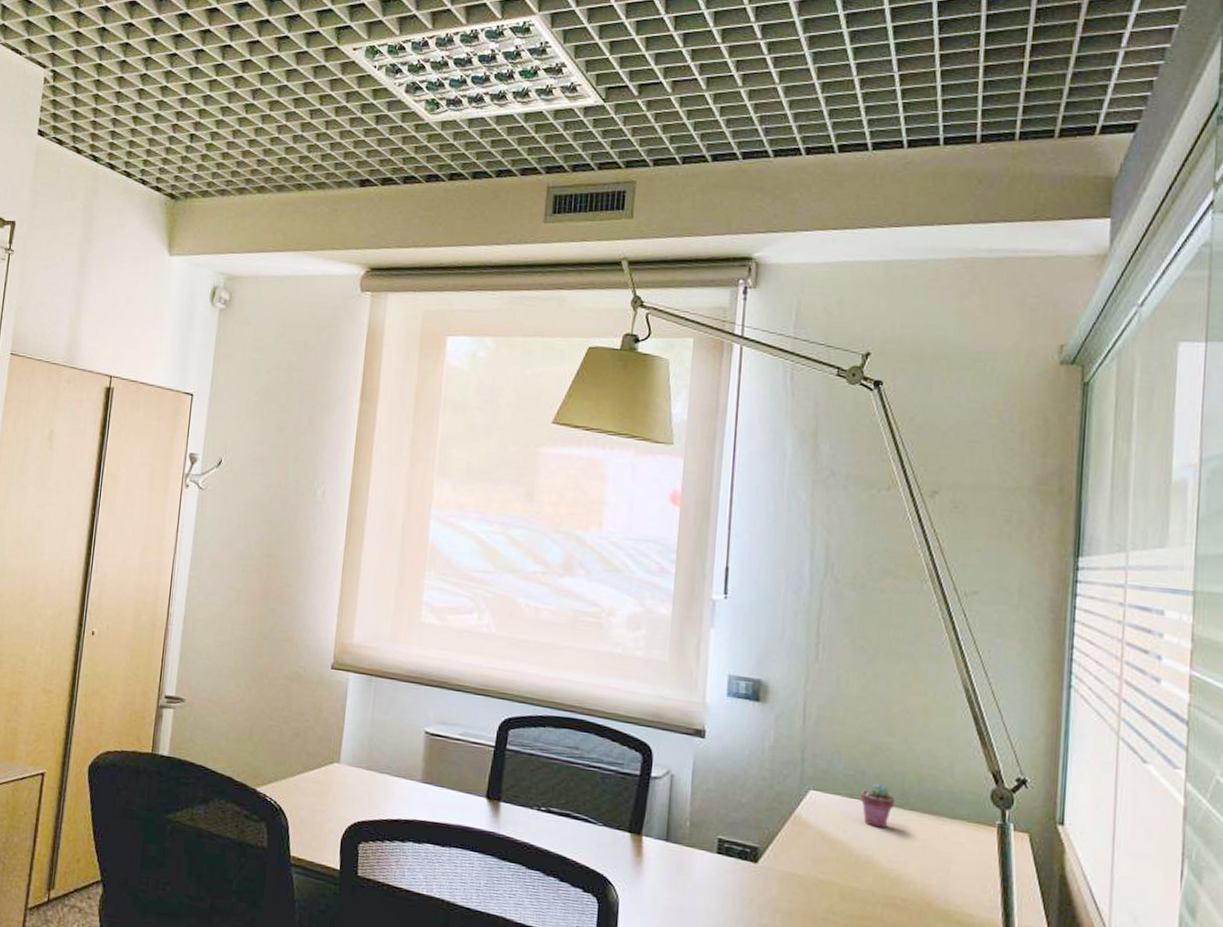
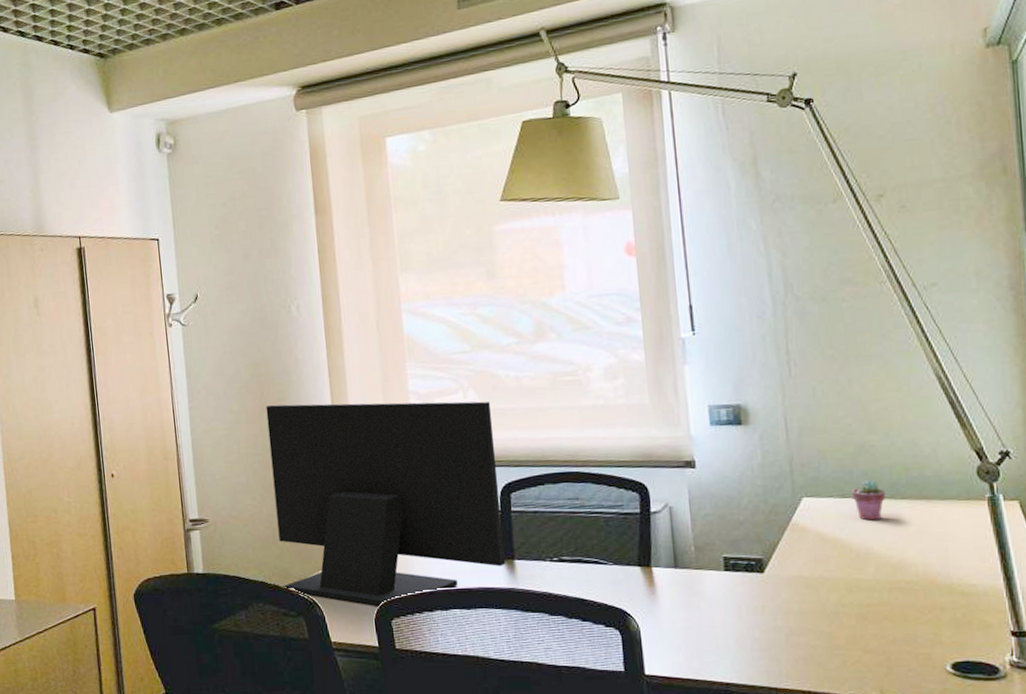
monitor: none [251,589,505,828] -> present [266,401,506,607]

